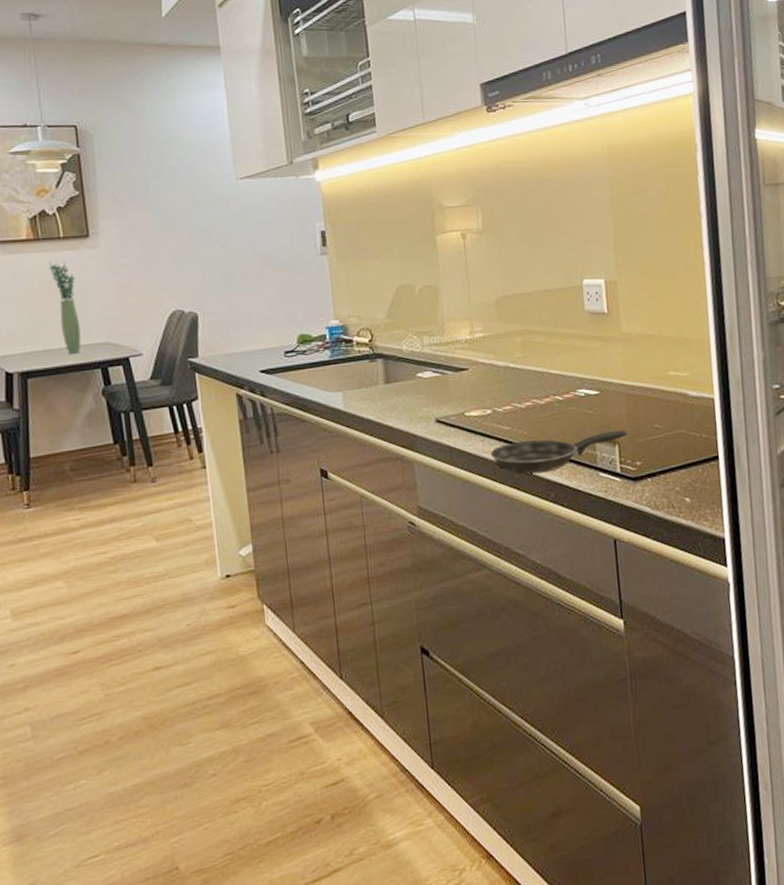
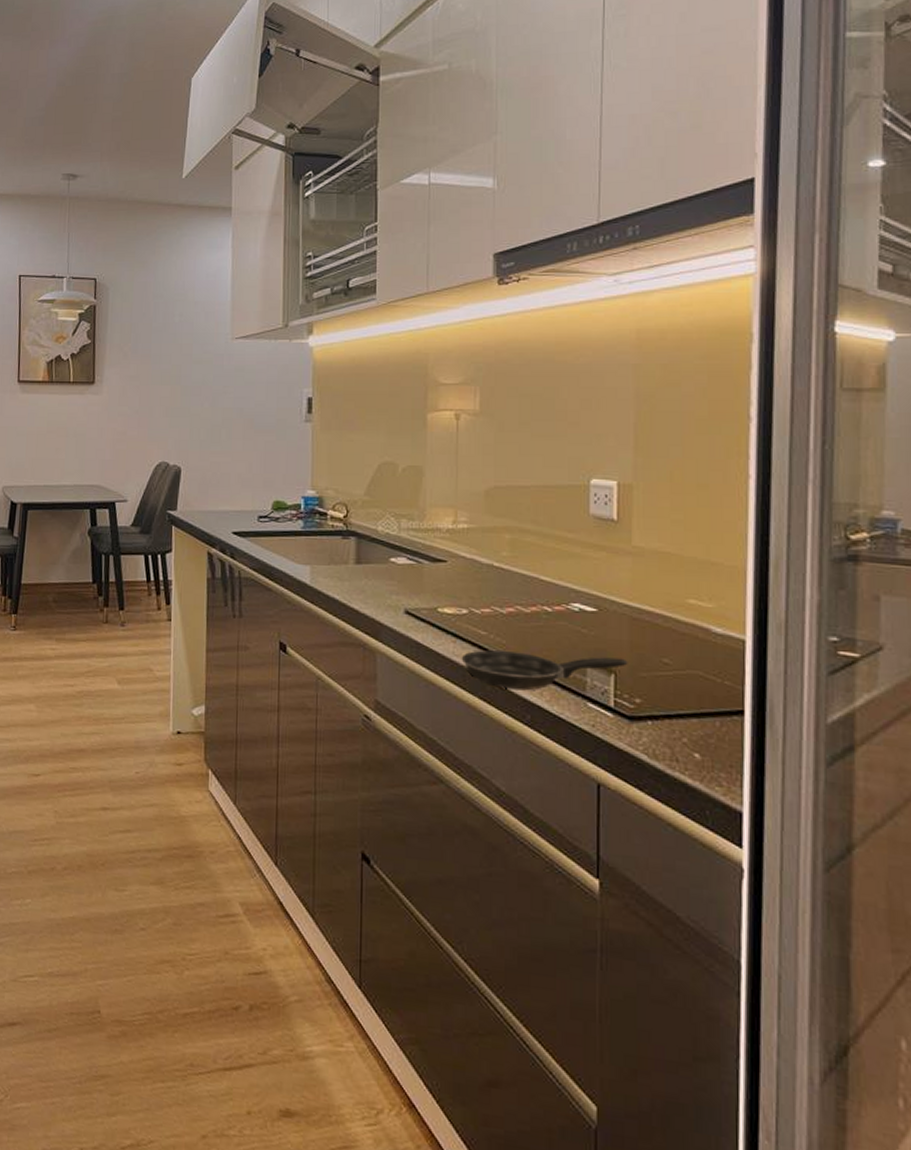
vase: present [48,261,82,355] -> none [57,403,78,493]

